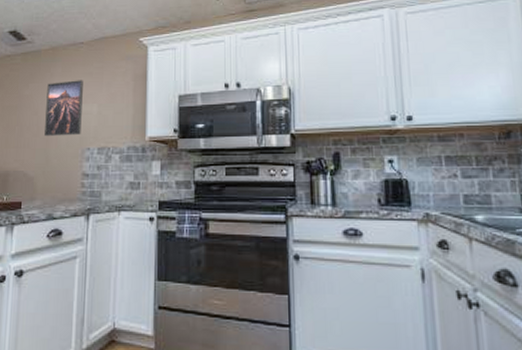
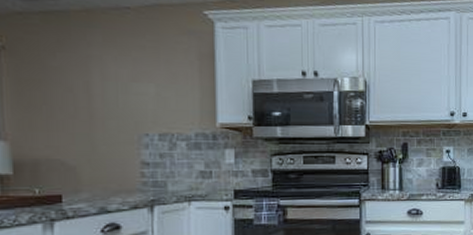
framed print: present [45,80,83,136] -> none [84,53,136,119]

